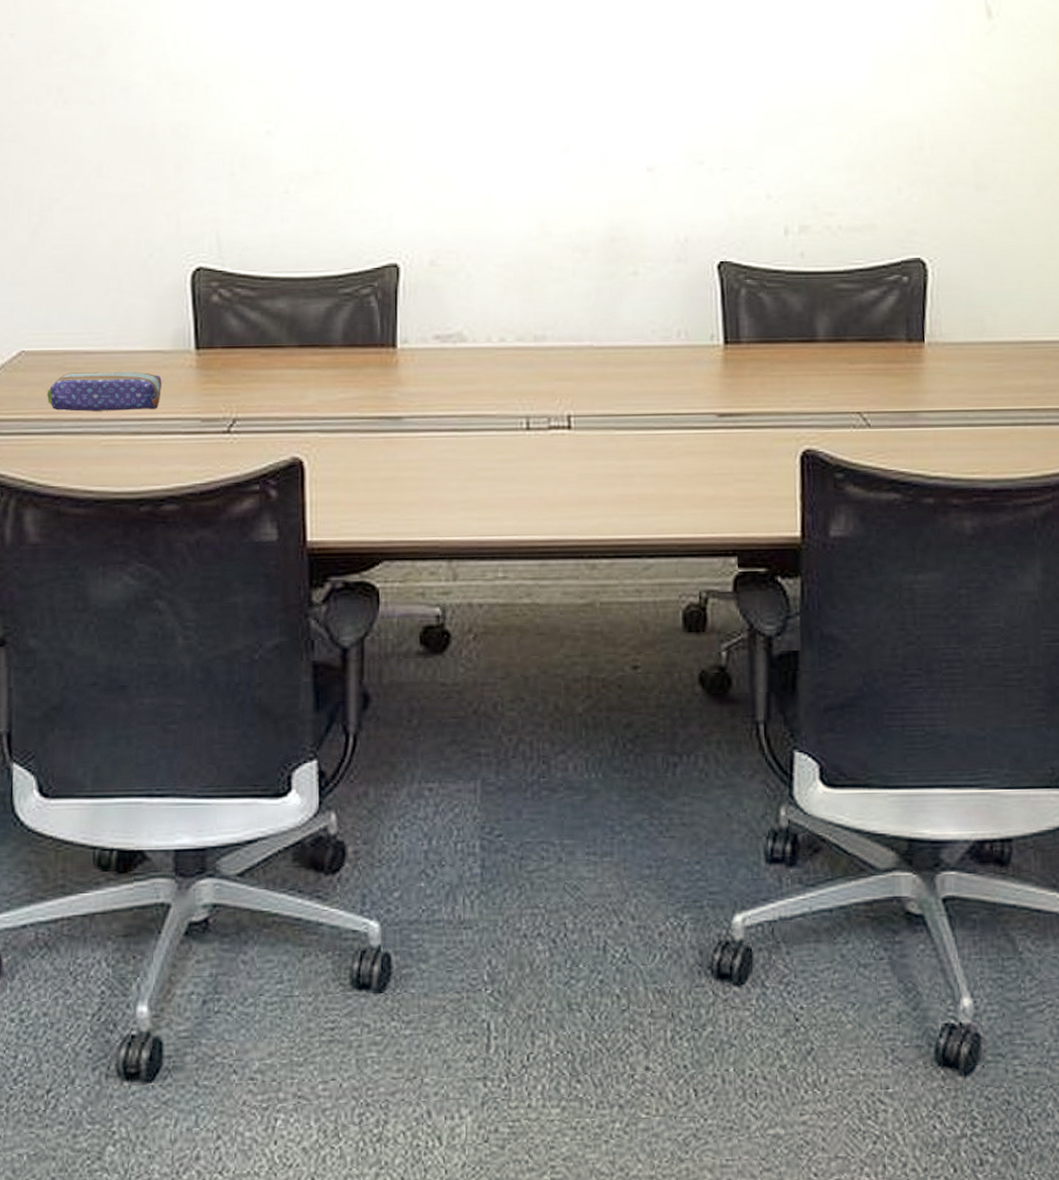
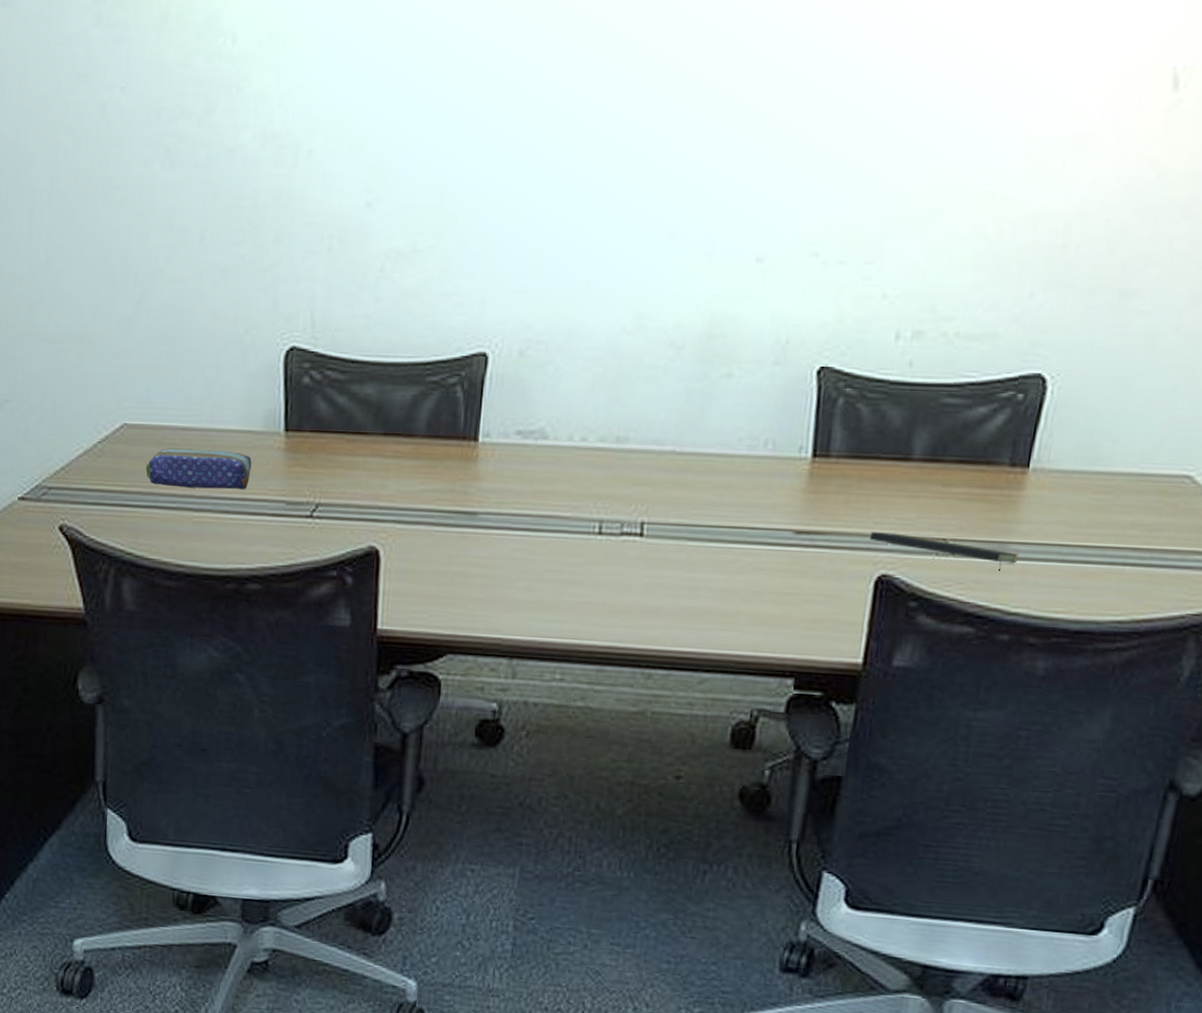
notepad: none [789,410,929,438] -> present [870,532,1019,571]

